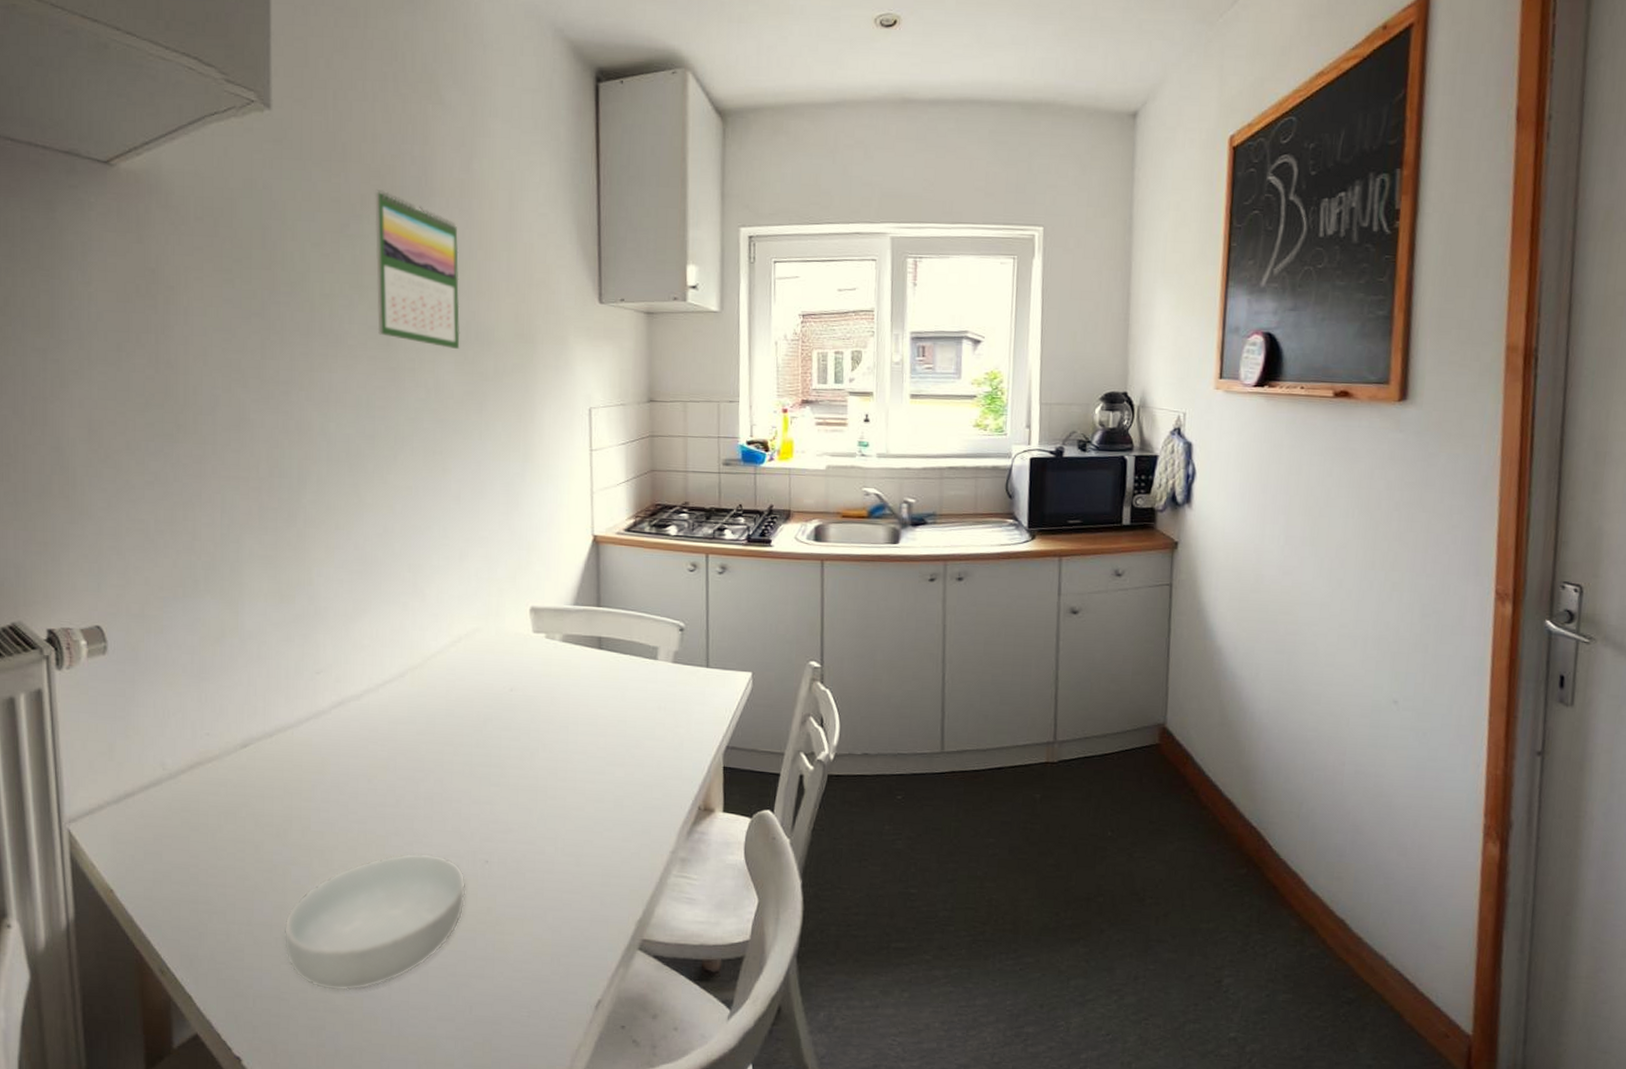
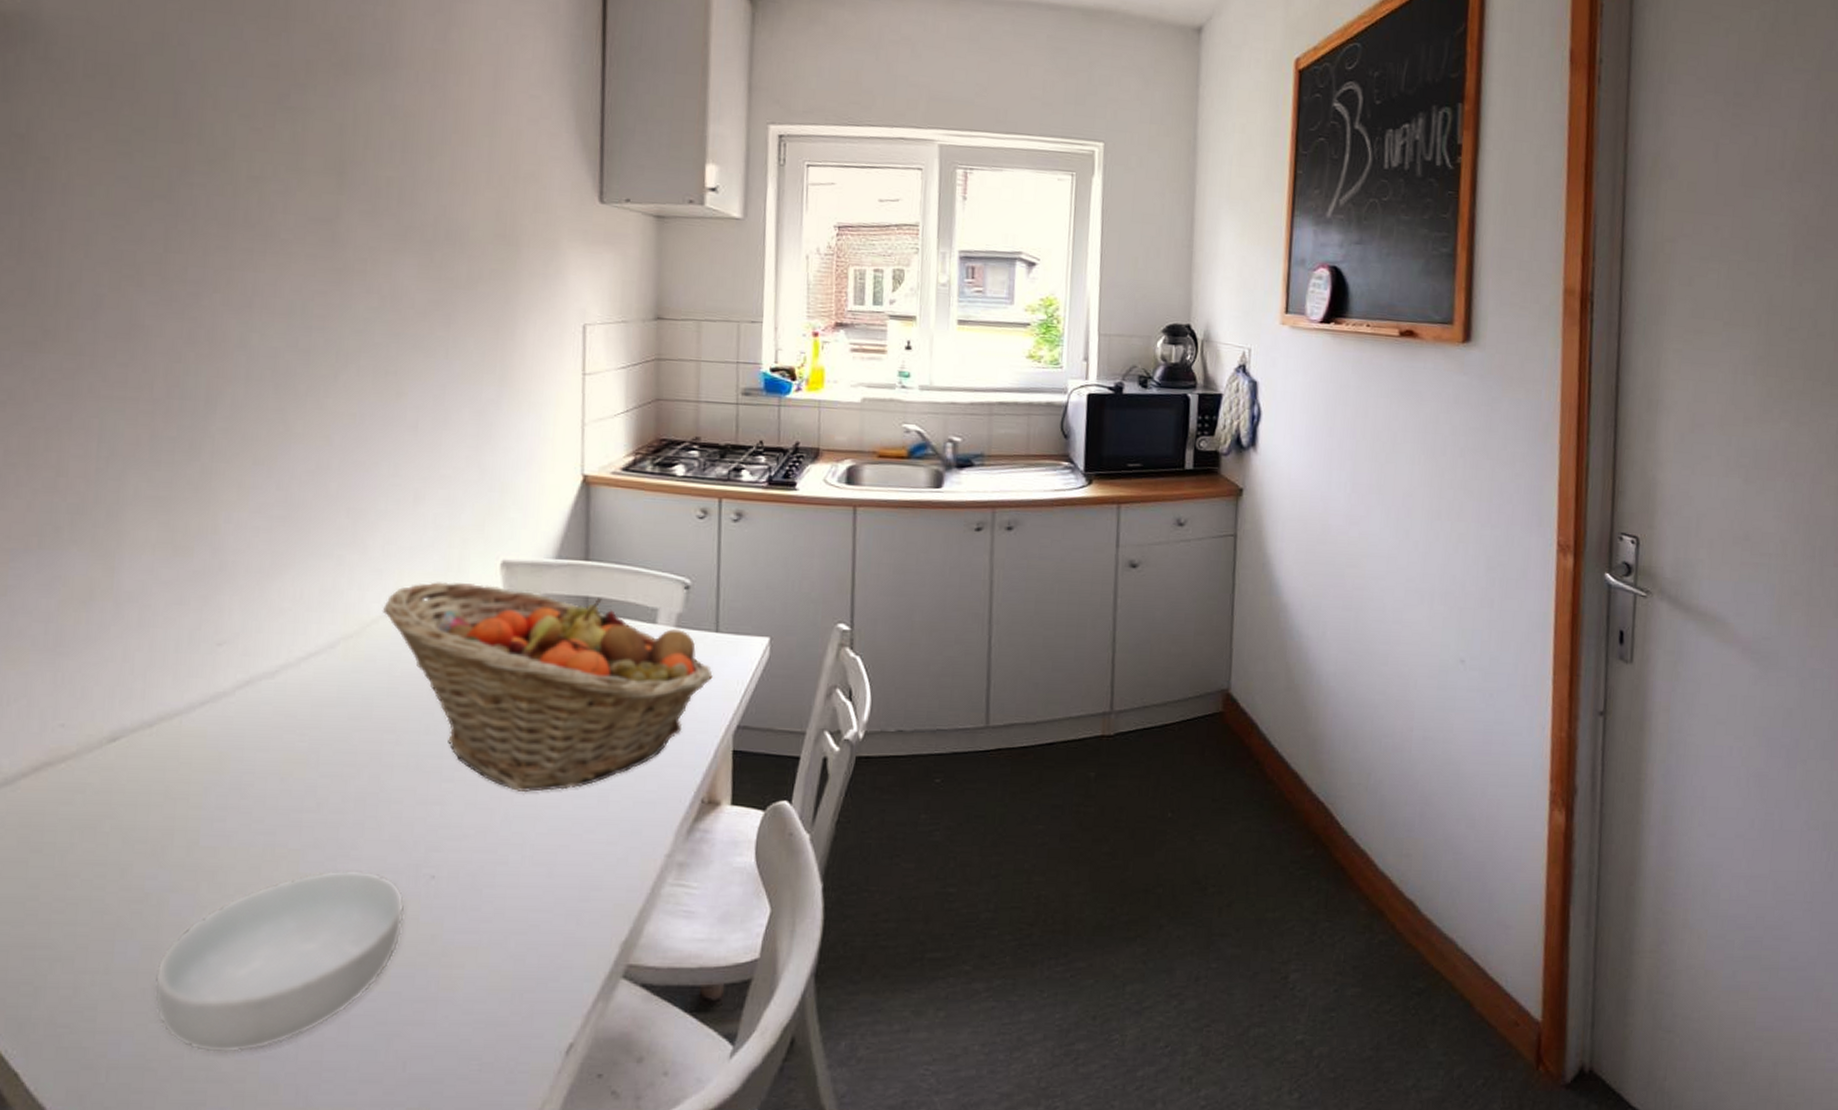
calendar: present [374,188,460,349] -> none [320,54,429,249]
fruit basket: none [439,624,705,797] -> present [382,582,713,793]

